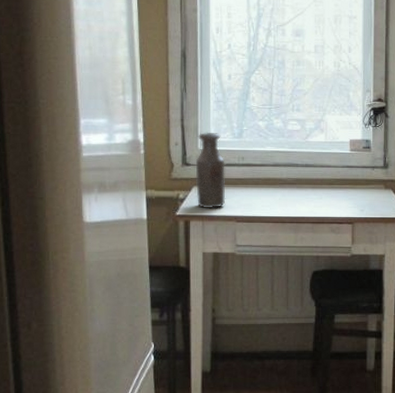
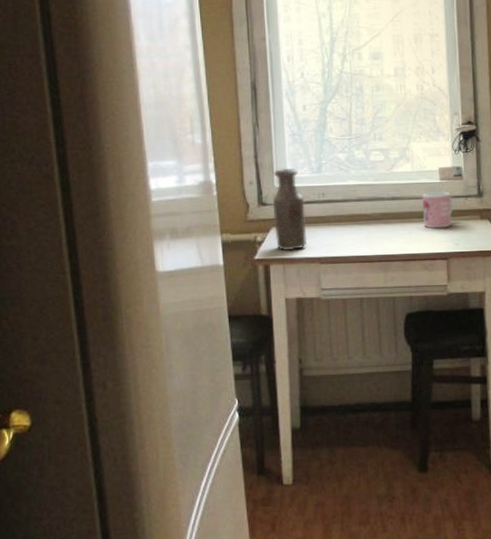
mug: none [332,161,361,195] -> present [421,191,454,229]

